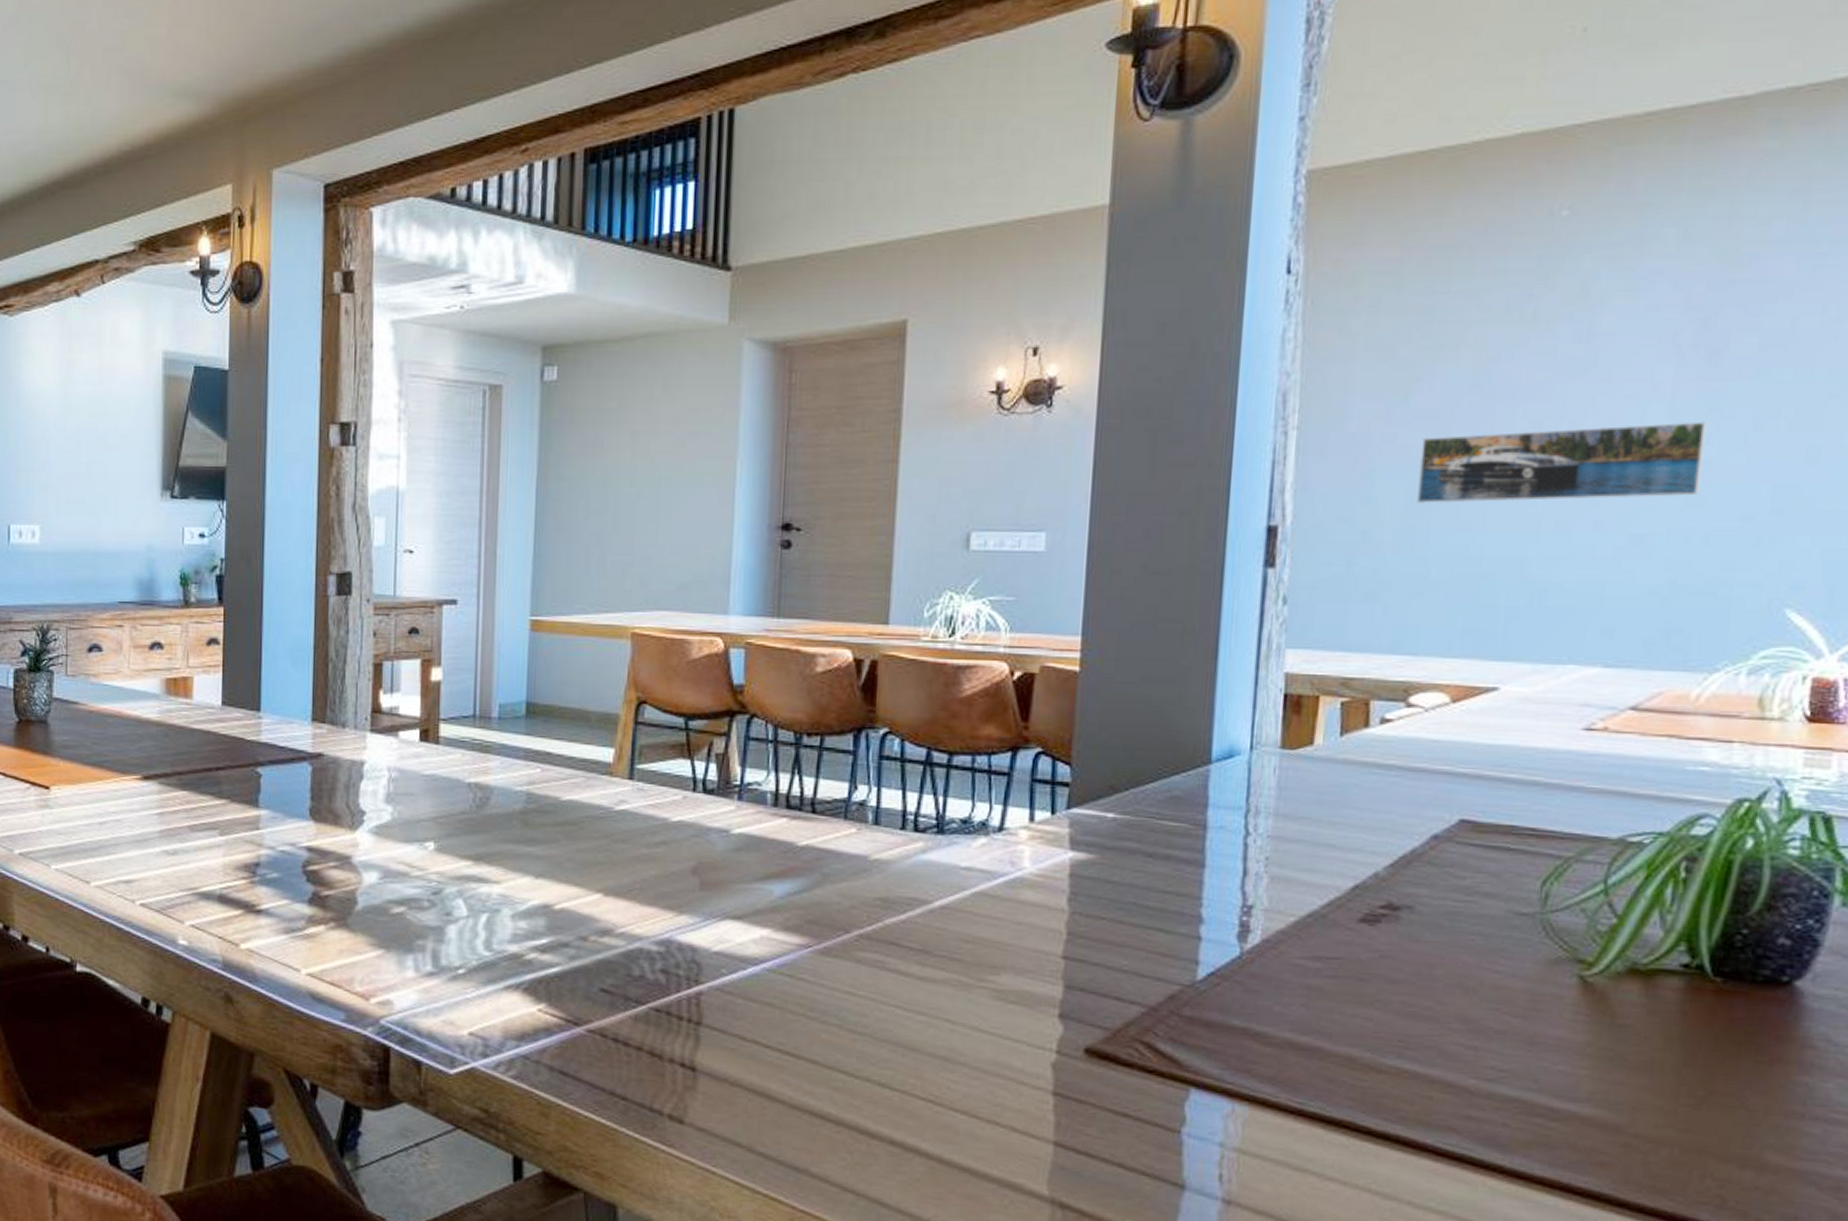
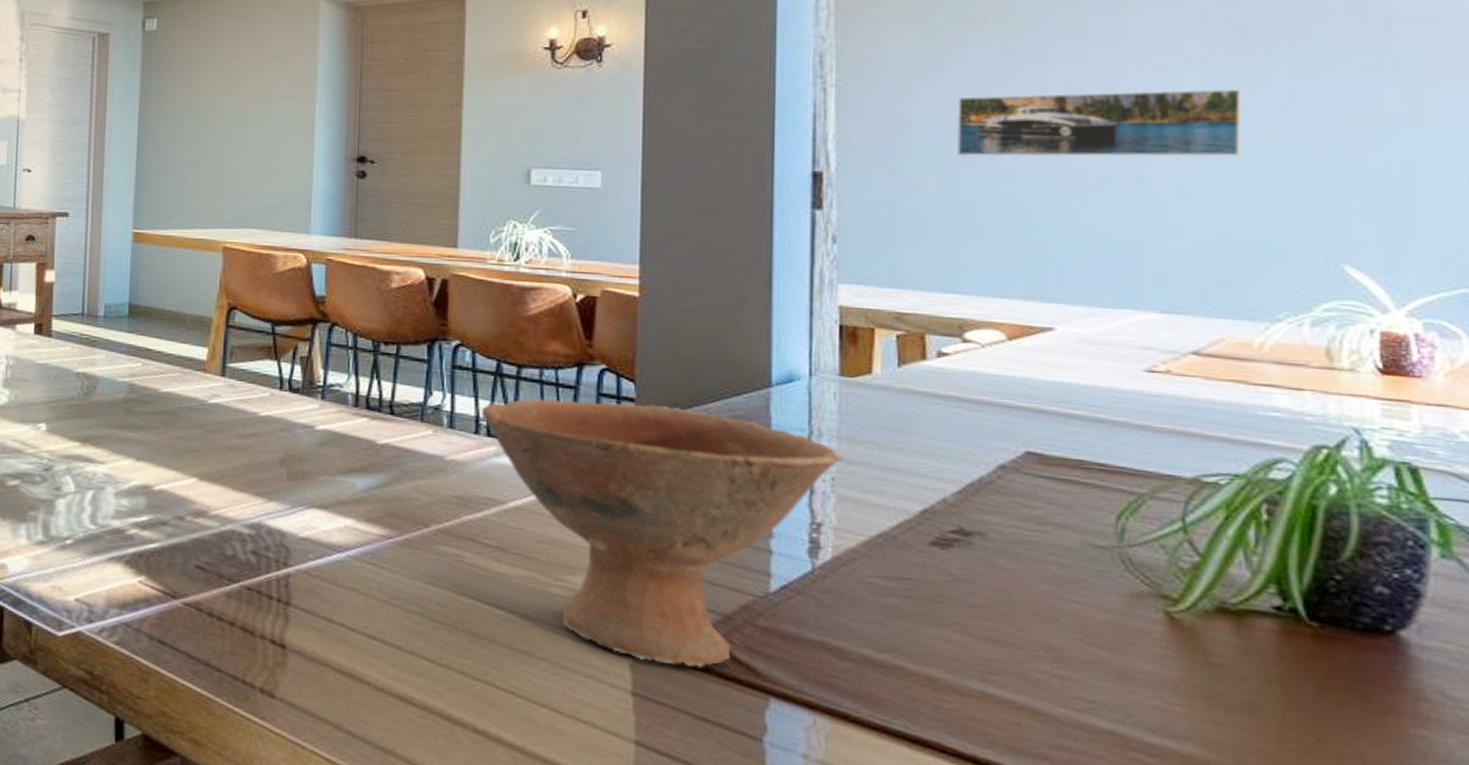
bowl: none [908,786,1280,1062] -> present [481,397,845,667]

